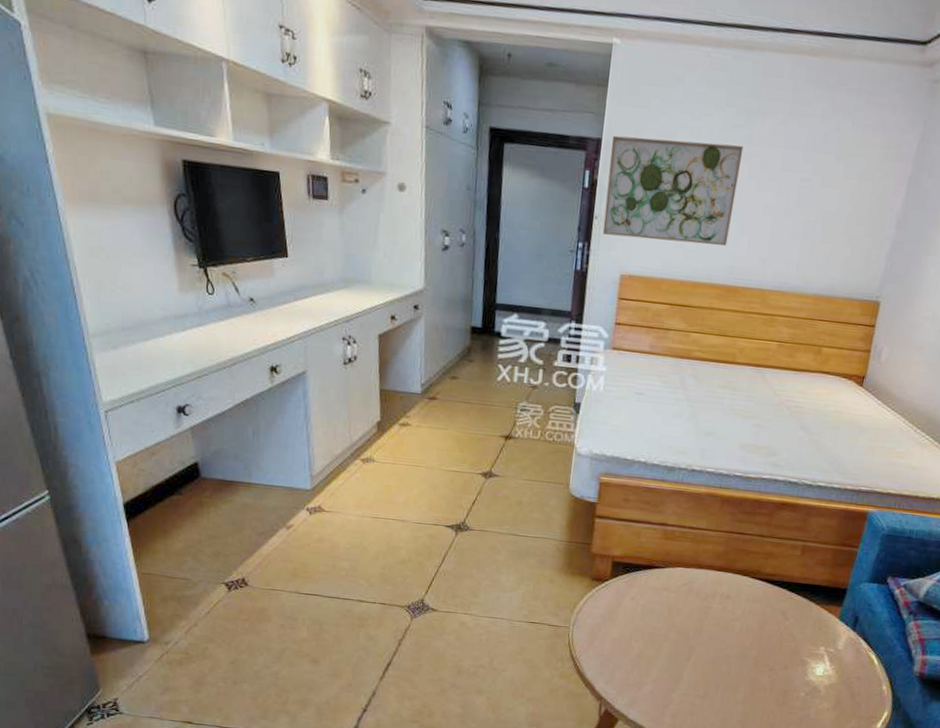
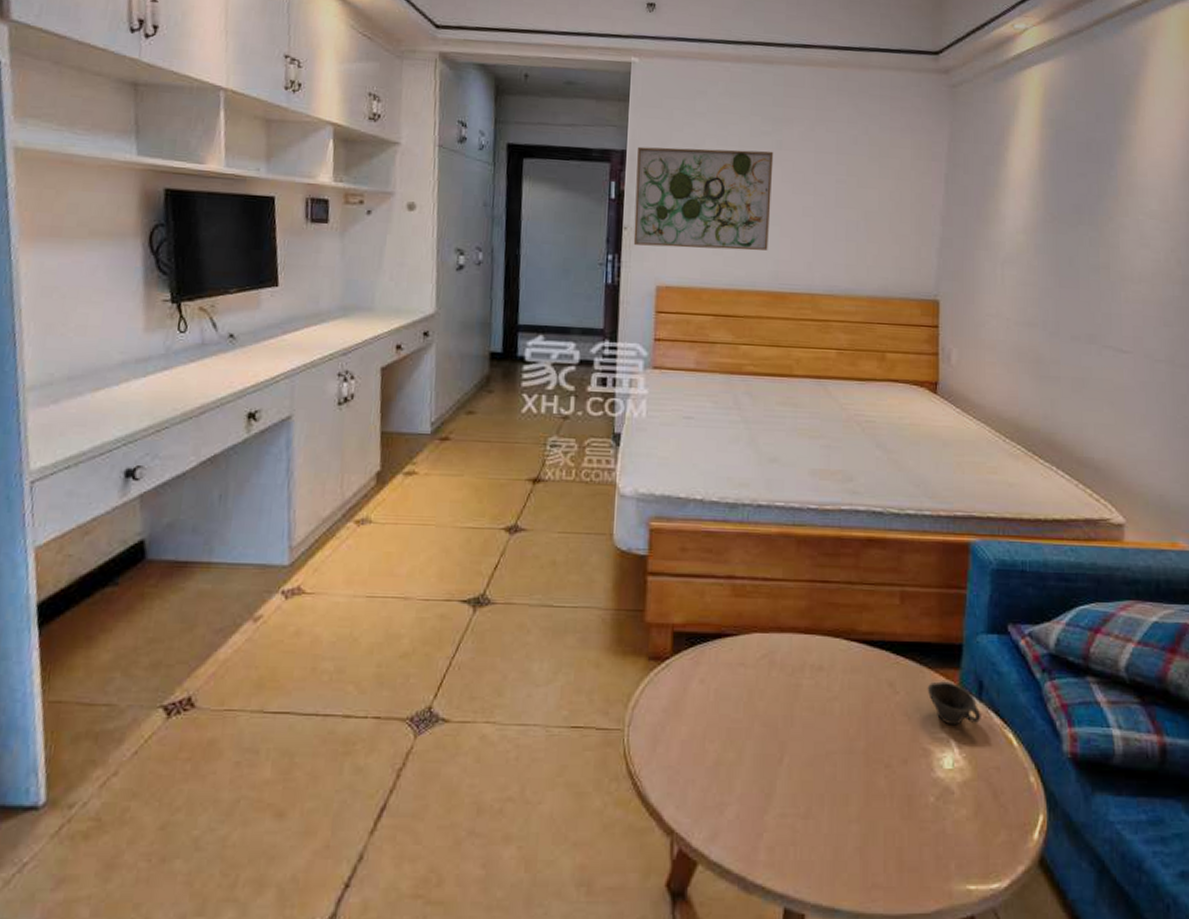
cup: none [812,614,853,647] -> present [927,681,981,726]

